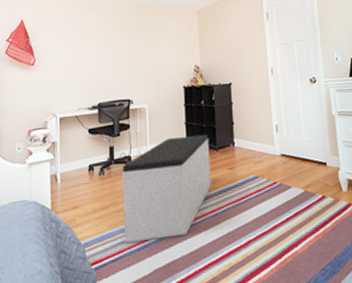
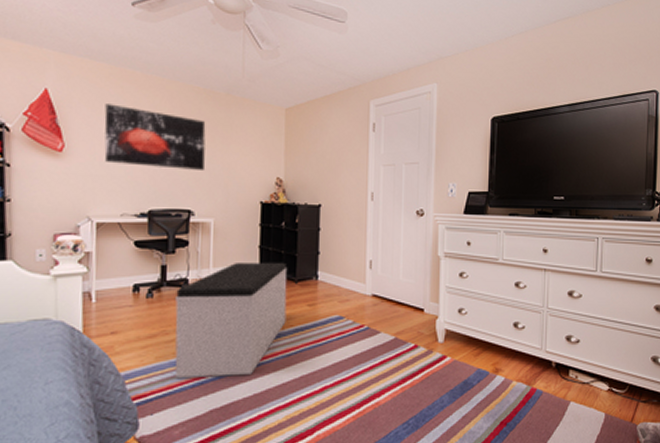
wall art: none [63,25,138,70] -> present [104,104,206,170]

